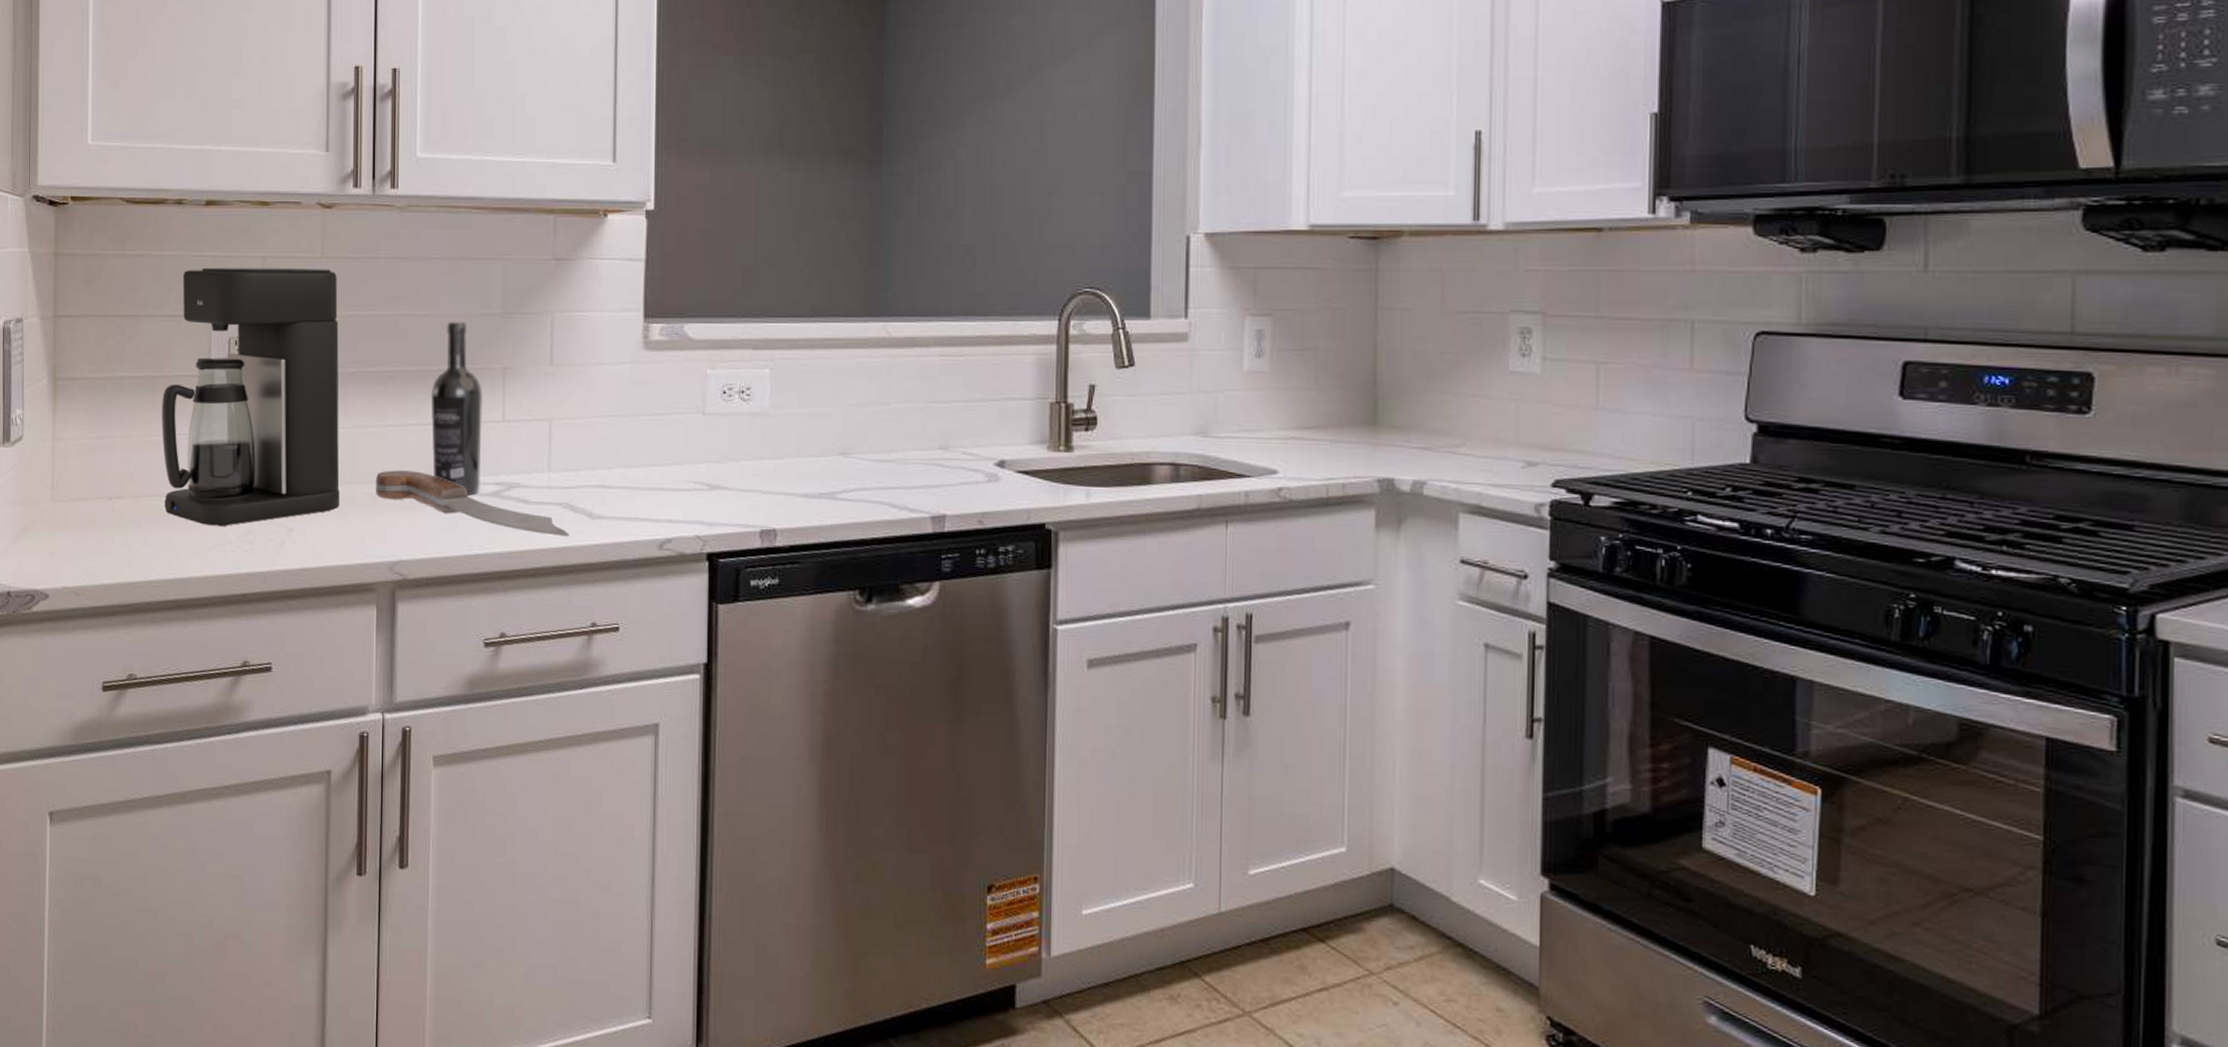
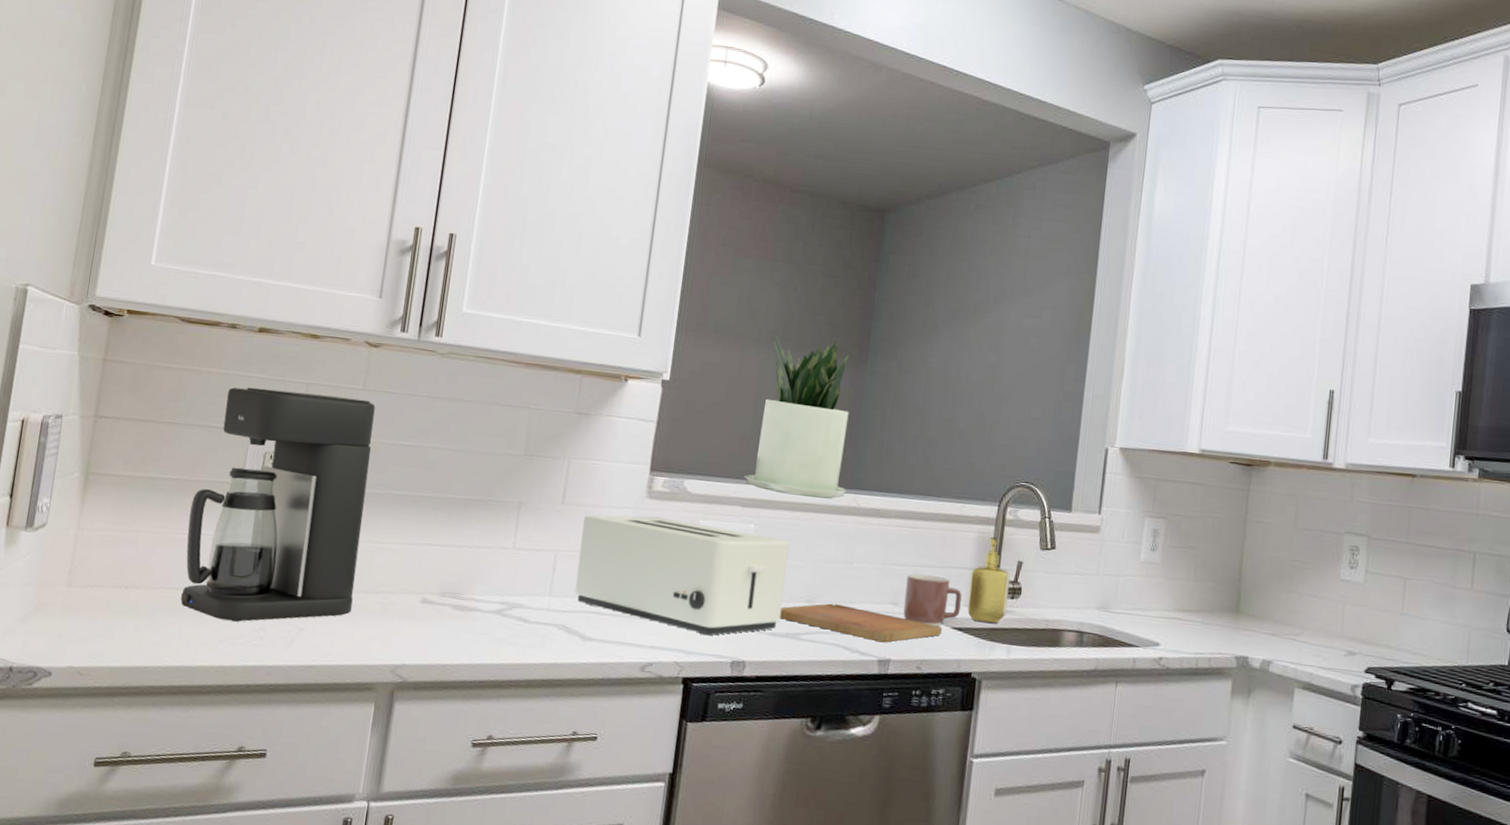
knife: present [376,470,569,537] -> none [387,583,562,655]
wine bottle: present [430,322,484,496] -> none [443,457,498,612]
toaster: none [576,370,813,502] -> present [575,515,789,635]
planter: none [752,141,874,331] -> present [744,334,850,499]
cutting board: none [811,454,1005,496] -> present [780,603,943,643]
mug: none [955,411,1024,471] -> present [903,574,962,627]
soap dispenser: none [1033,359,1082,462] -> present [967,537,1010,623]

